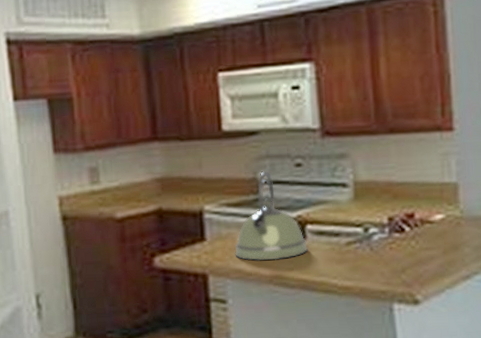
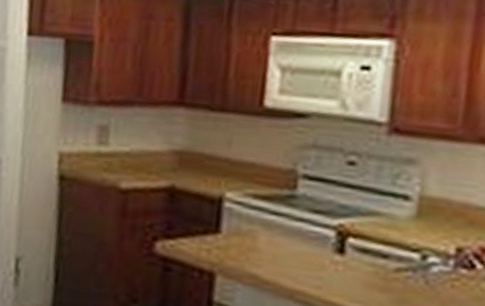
kettle: present [234,170,308,261] -> none [252,162,346,274]

